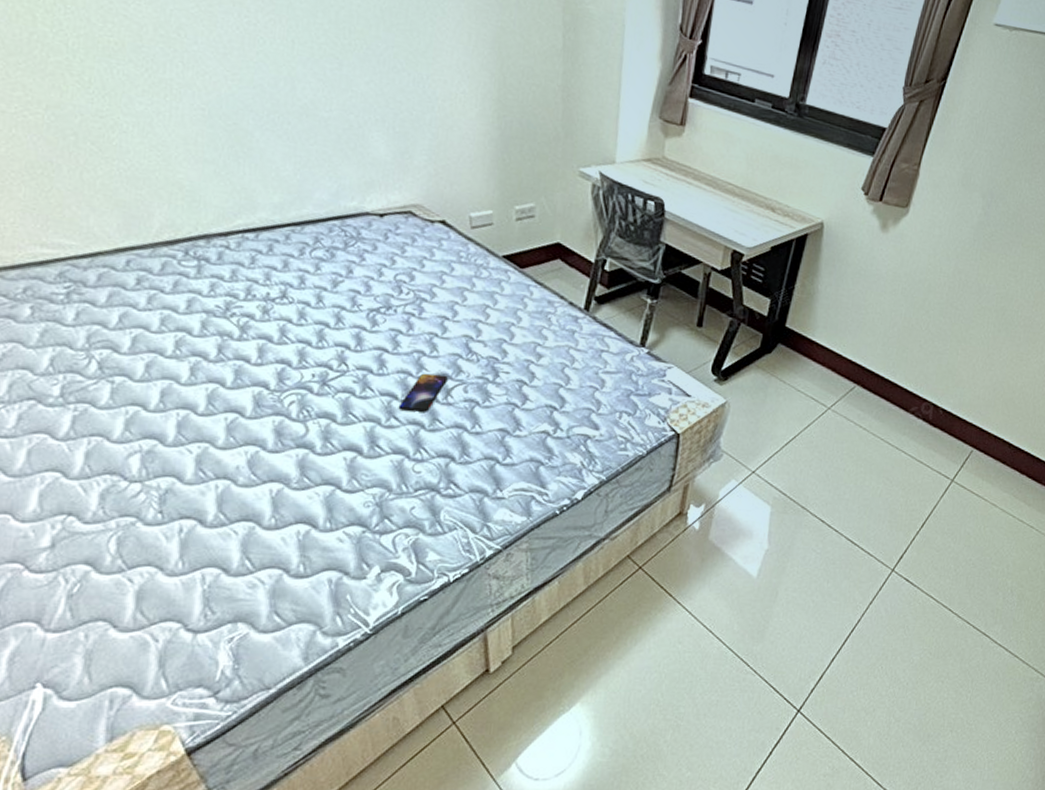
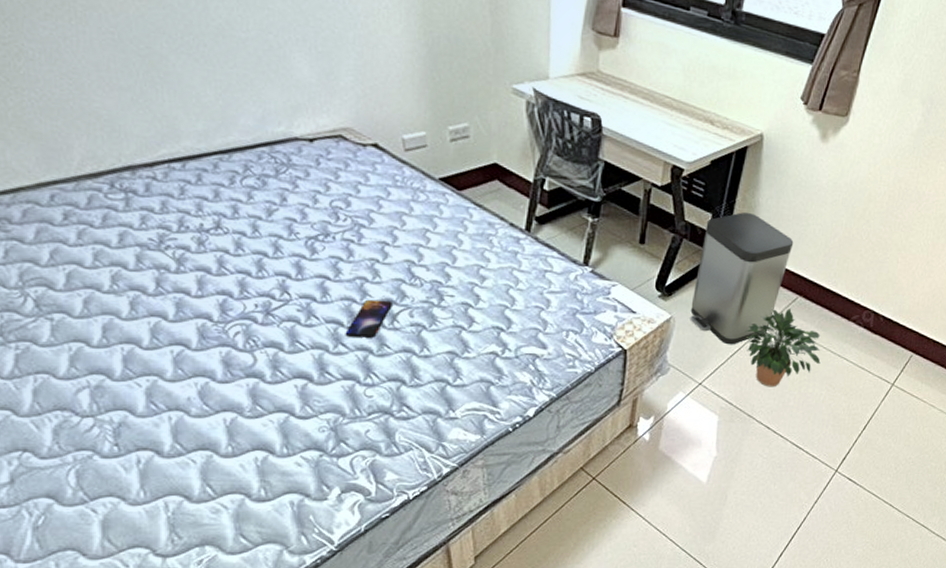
pedal bin: none [745,299,852,433] -> present [690,212,794,345]
potted plant: none [800,396,879,479] -> present [744,307,821,387]

